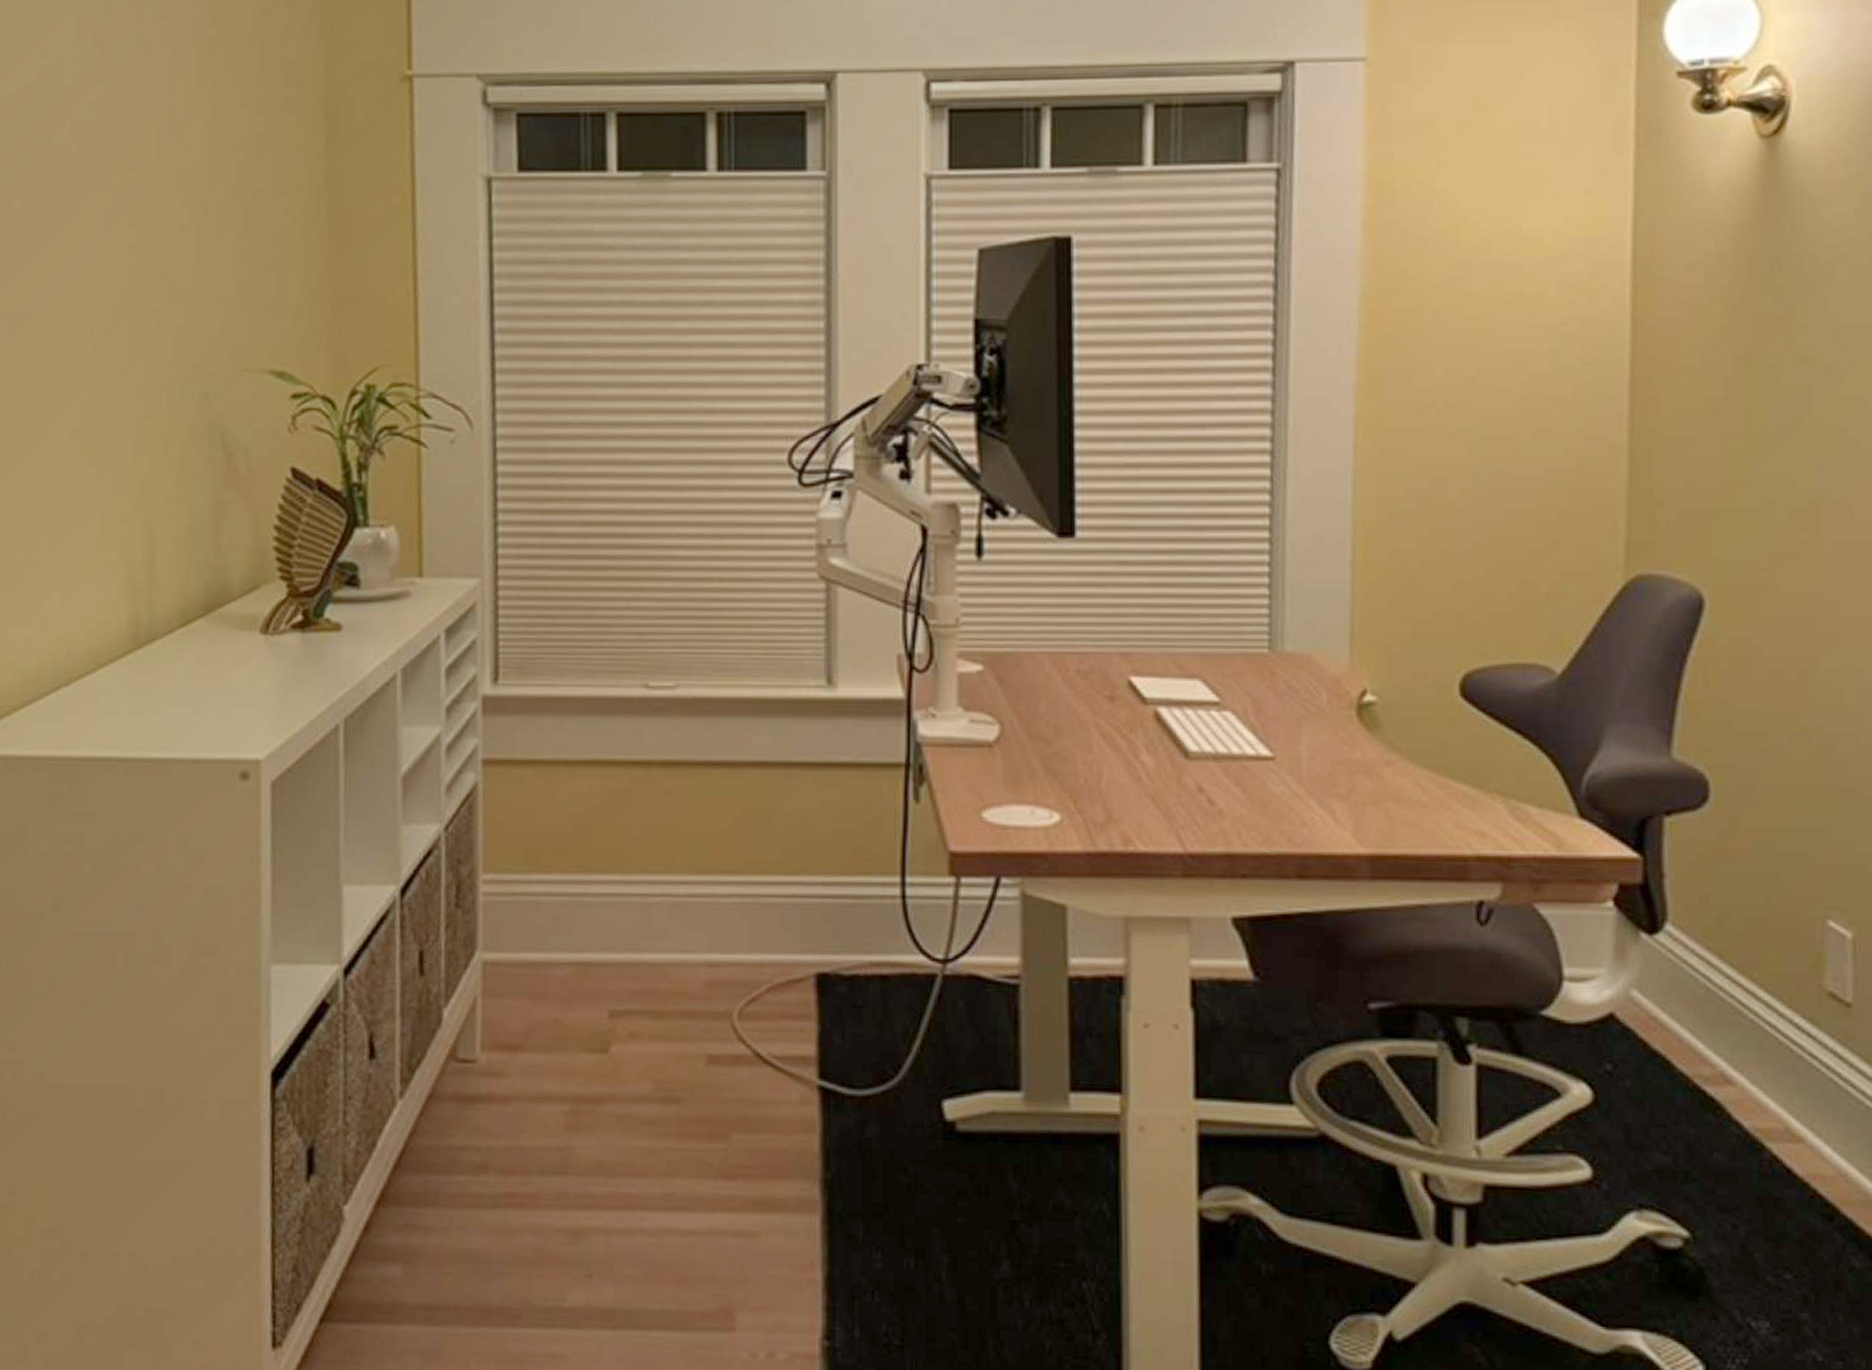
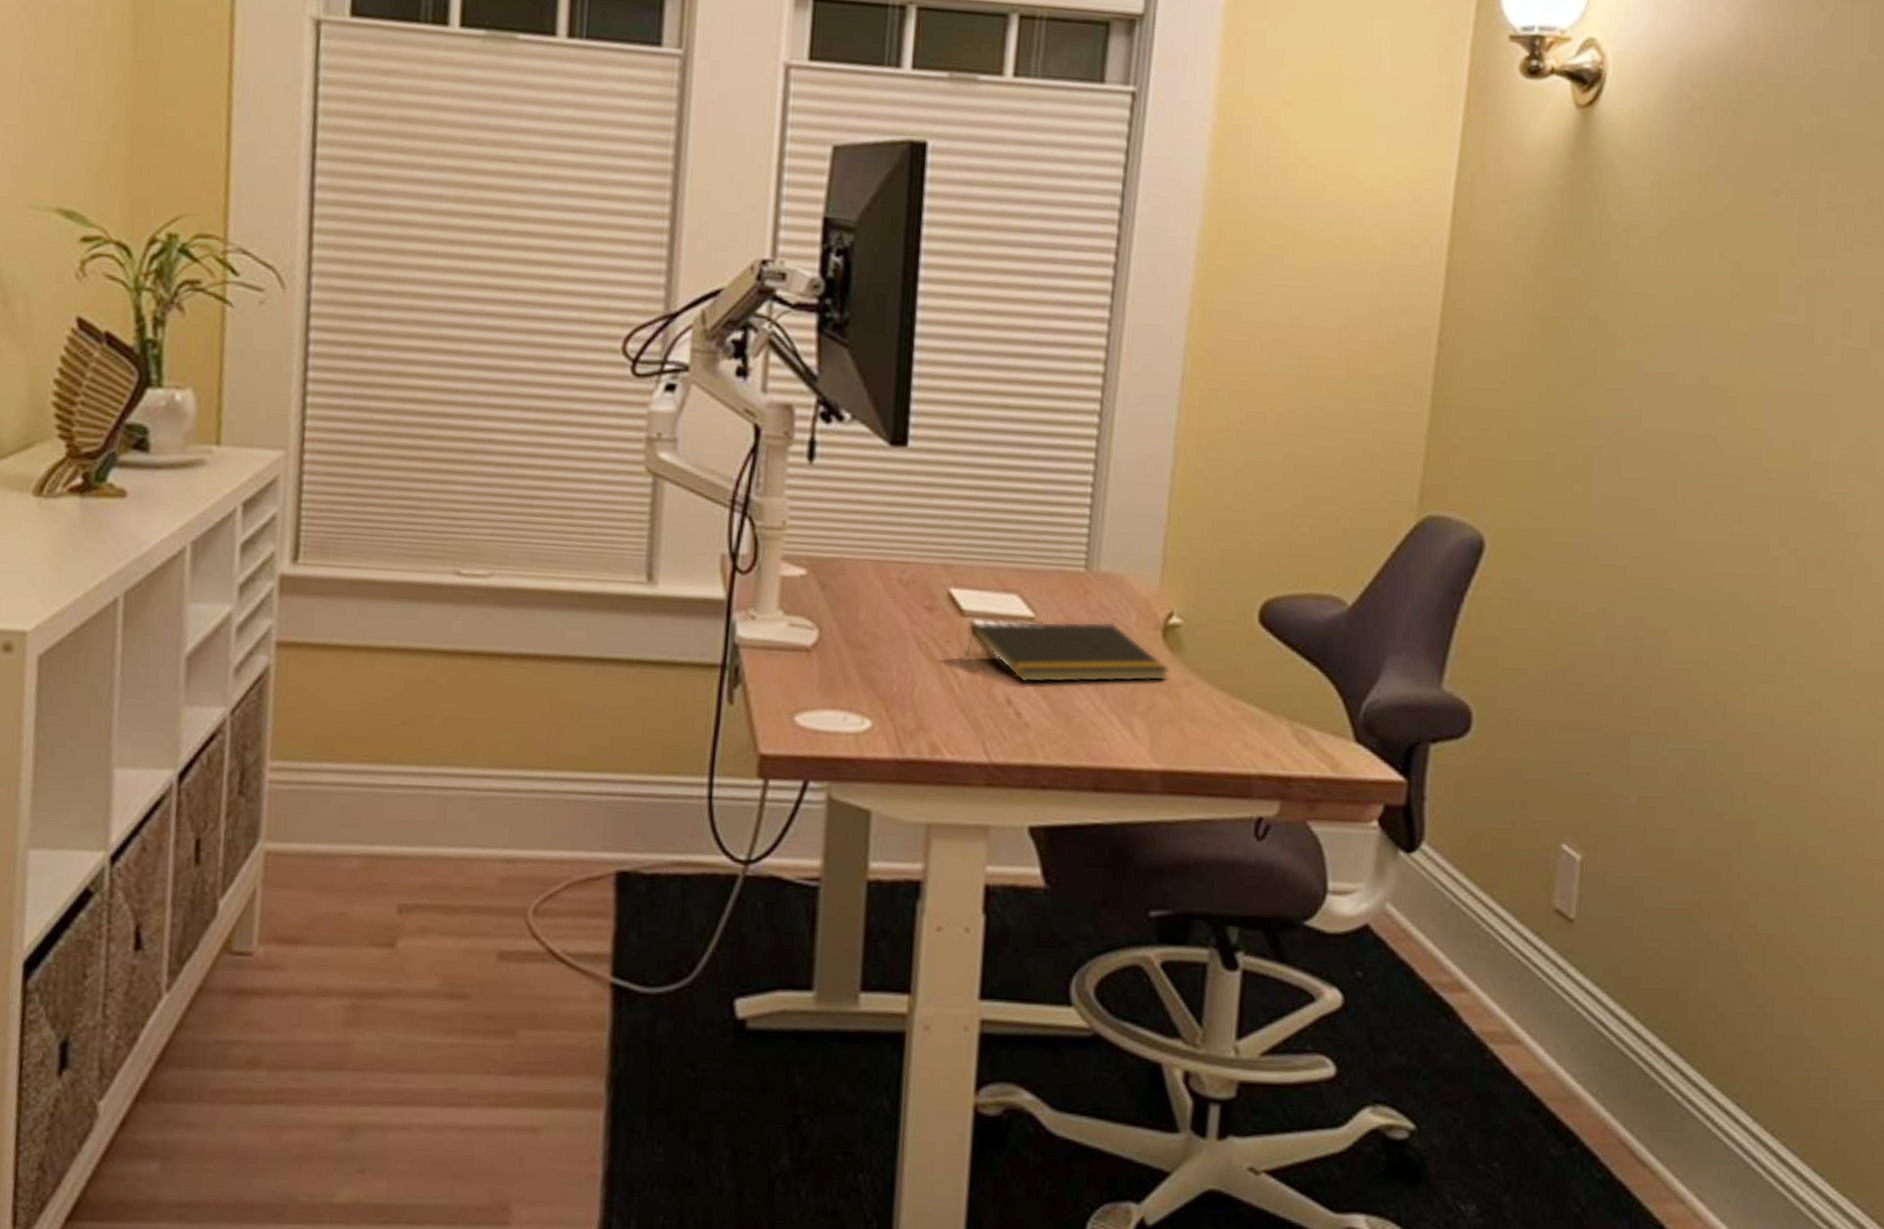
notepad: none [1152,702,1368,769] -> present [966,621,1170,683]

